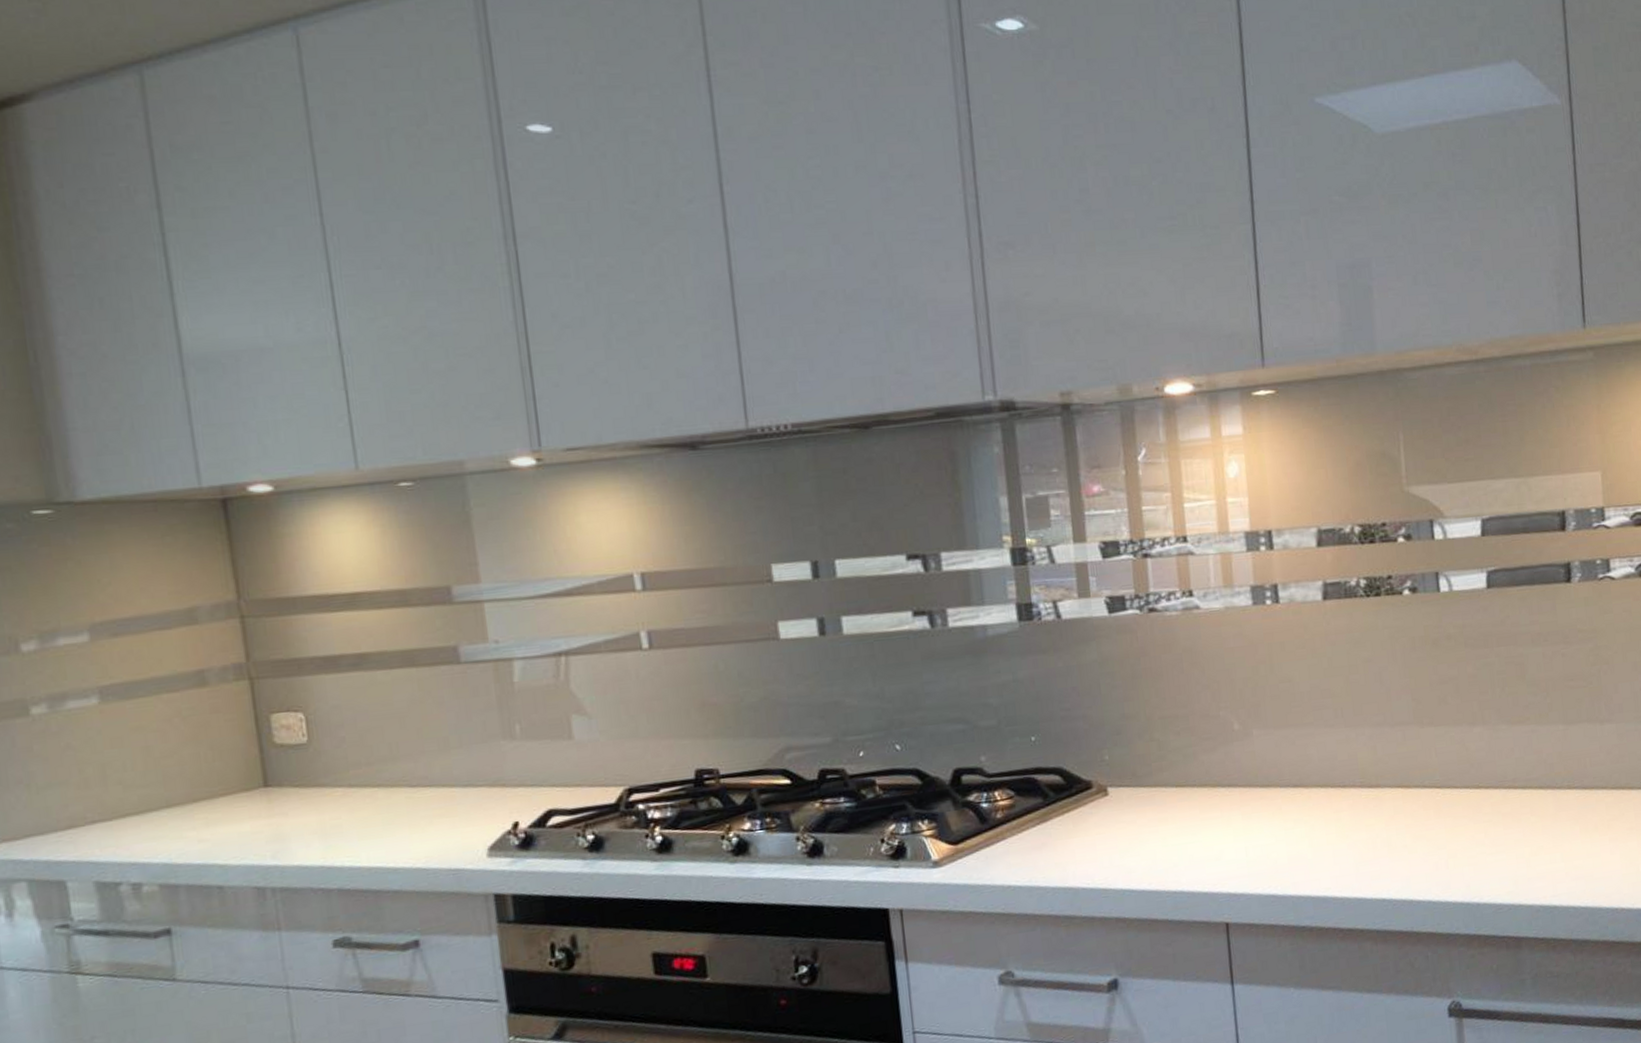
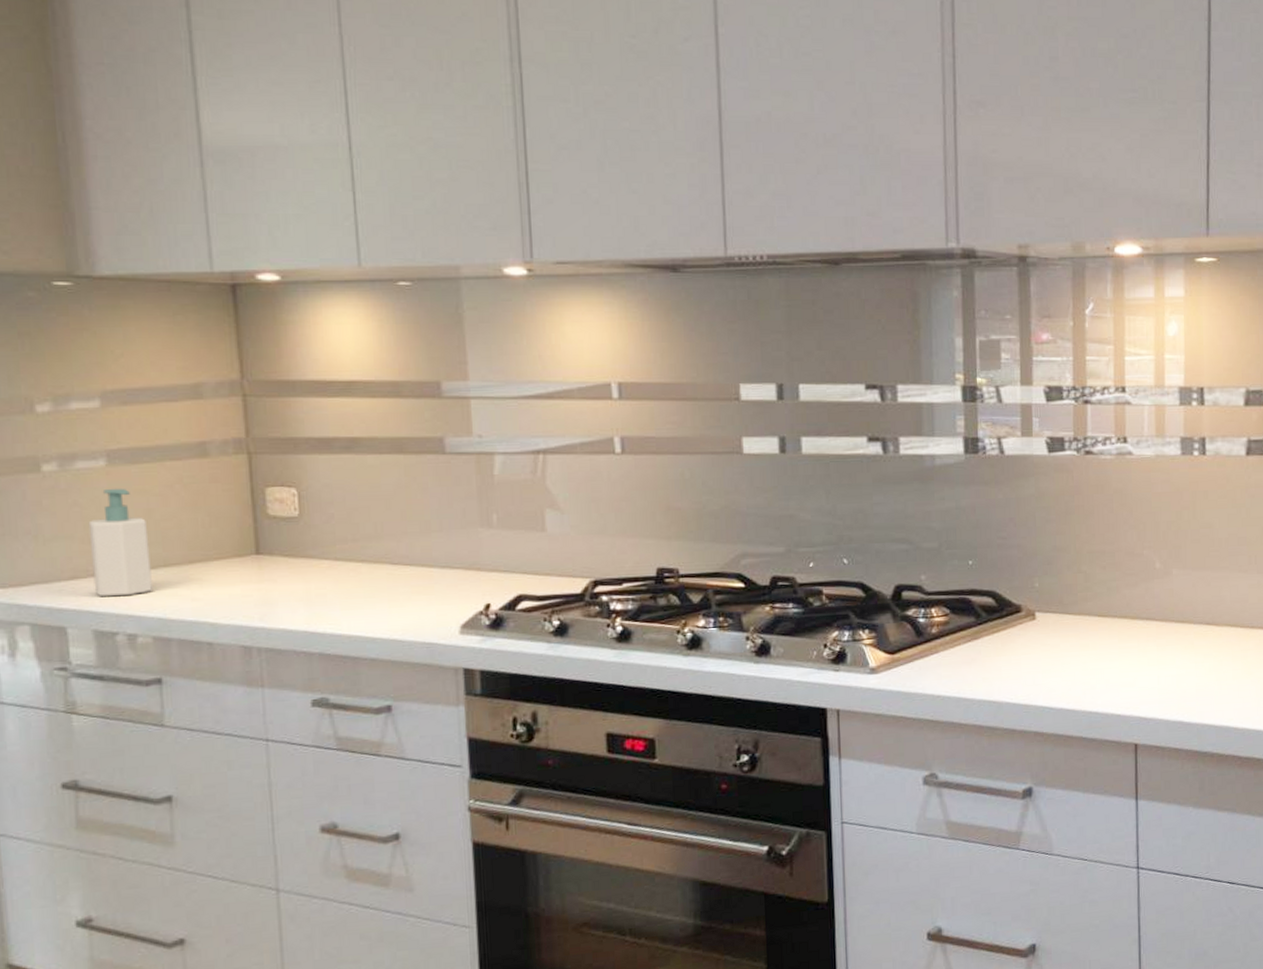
soap bottle: none [83,726,156,845] -> present [88,488,152,597]

